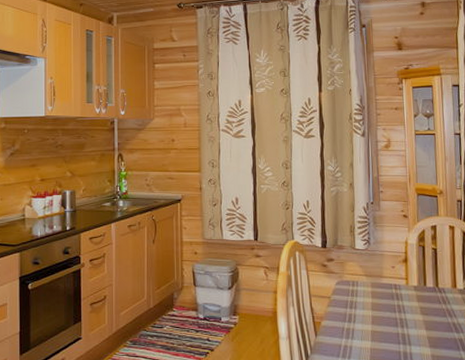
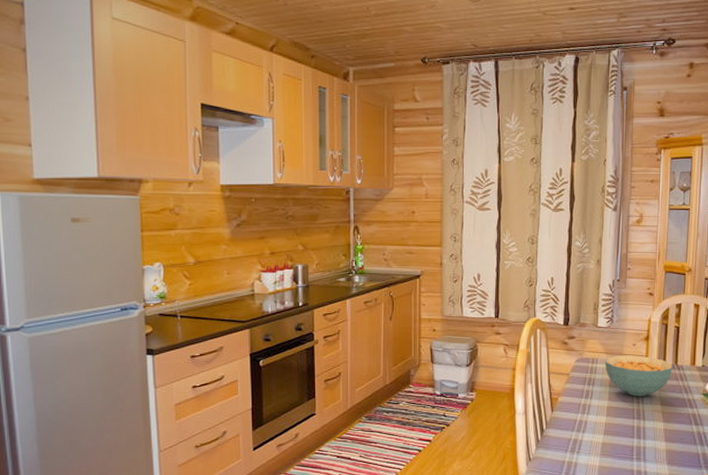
cereal bowl: none [365,278,434,321] -> present [604,355,673,397]

